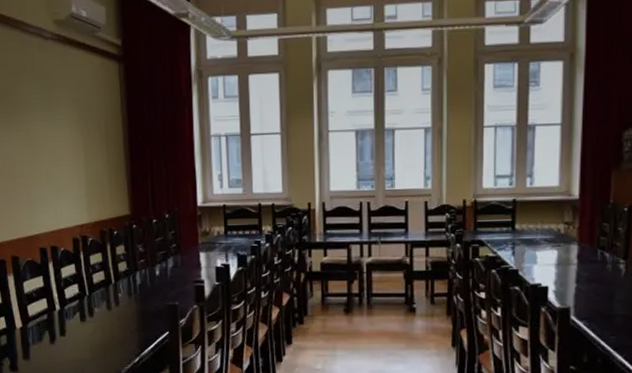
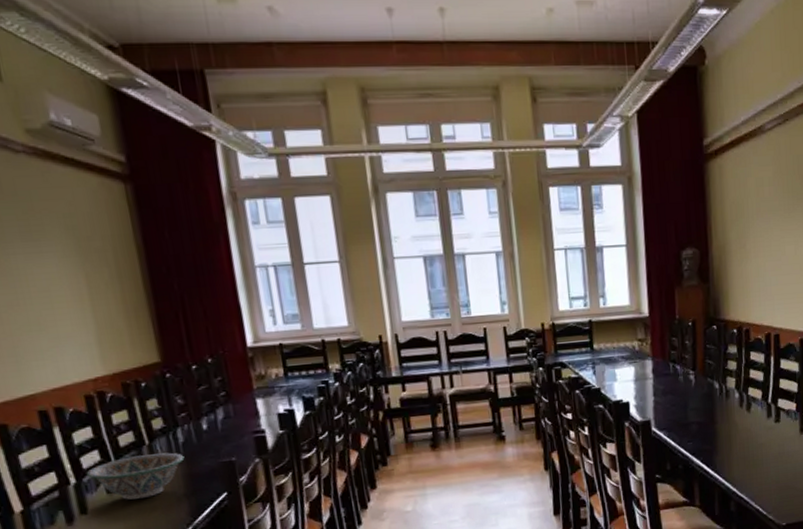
decorative bowl: none [67,292,140,328] -> present [86,452,185,500]

